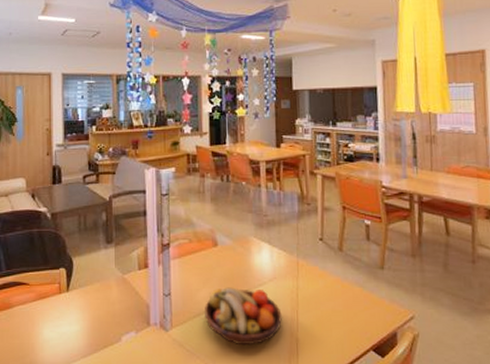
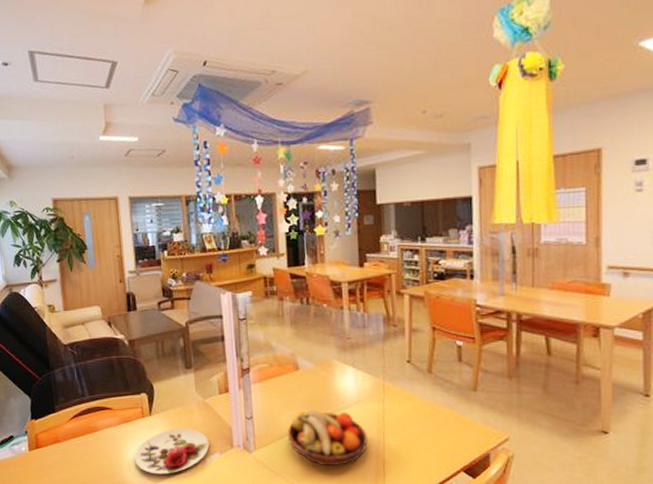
plate: none [48,305,126,355] -> present [135,428,210,474]

